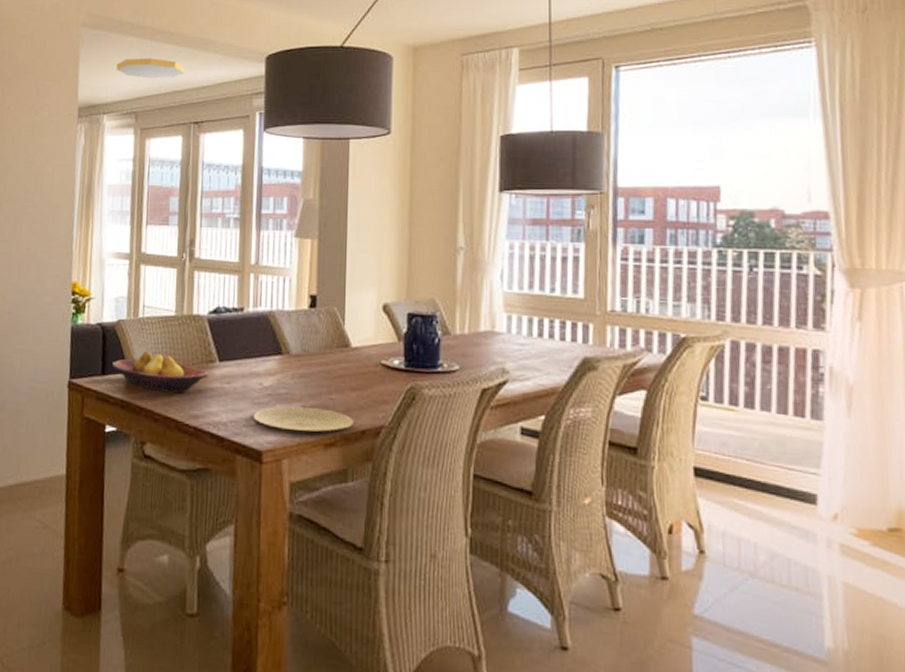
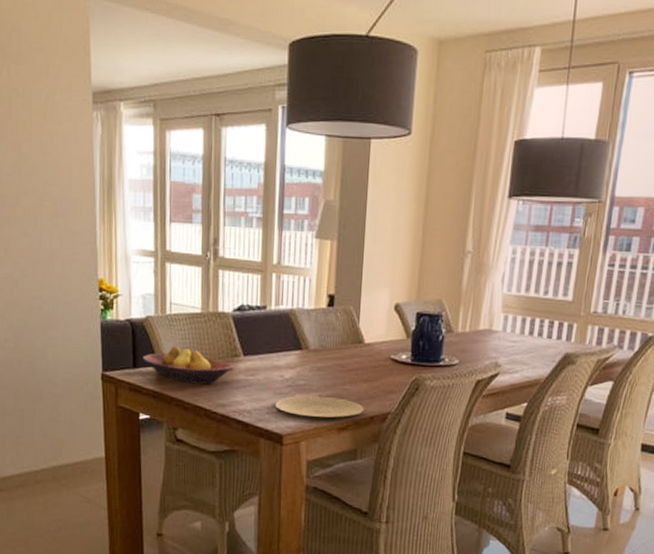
ceiling light: present [116,58,185,79] -> none [131,37,205,63]

